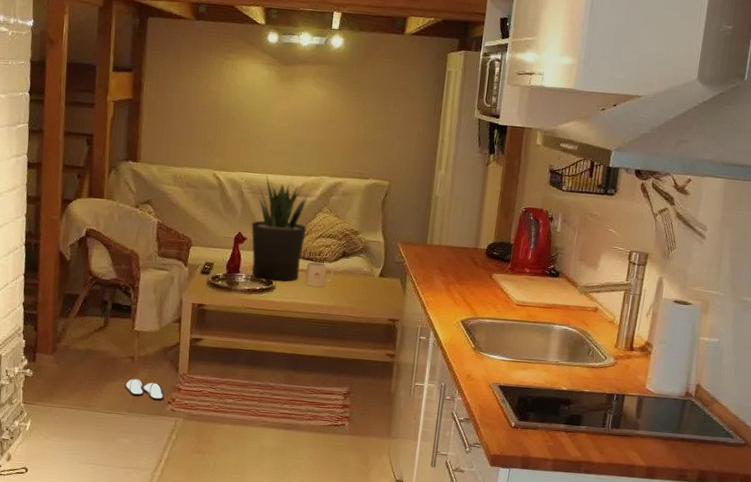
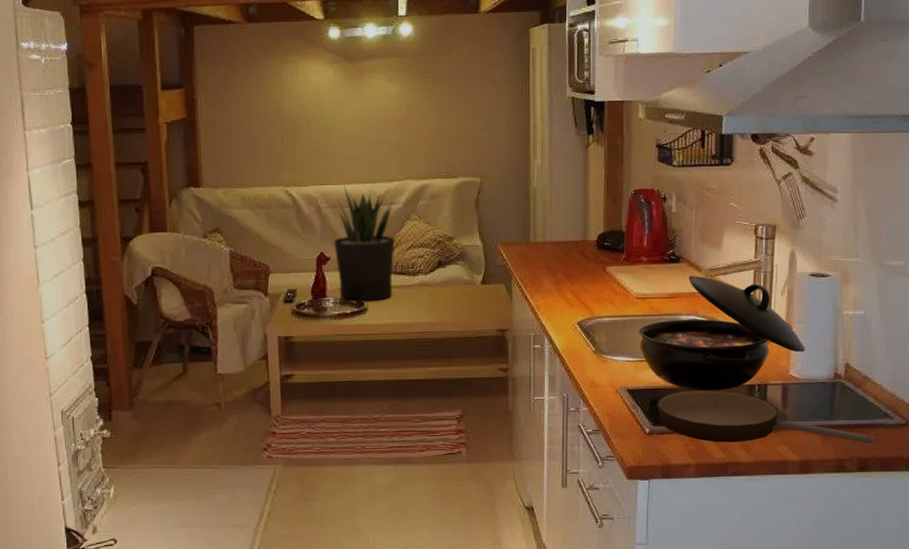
slippers: present [124,378,164,401] -> none [213,427,258,449]
mug: present [305,262,334,288] -> none [399,276,431,304]
cooking pot: none [514,289,663,396] -> present [639,275,805,391]
frying pan: none [524,392,717,459] -> present [657,390,876,444]

